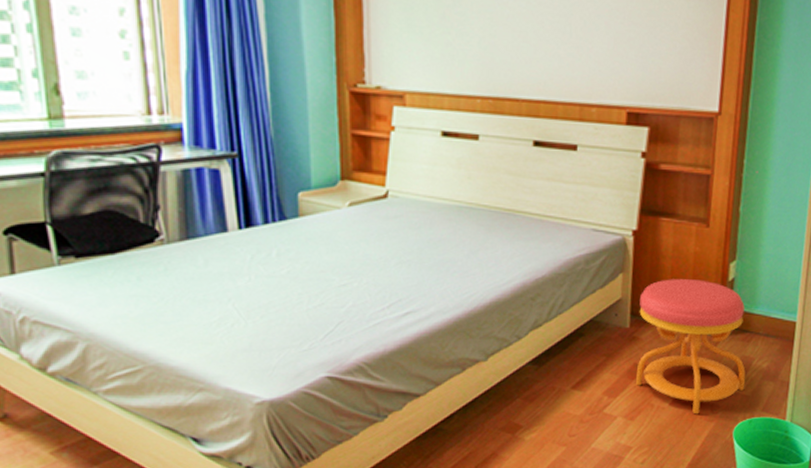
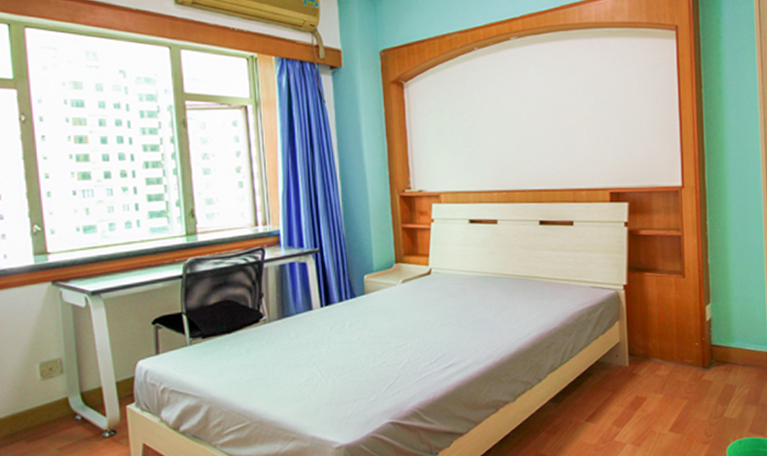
stool: present [636,279,746,415] -> none [635,321,732,438]

